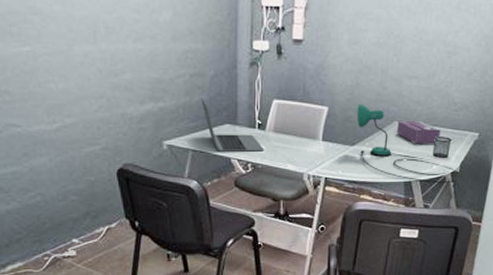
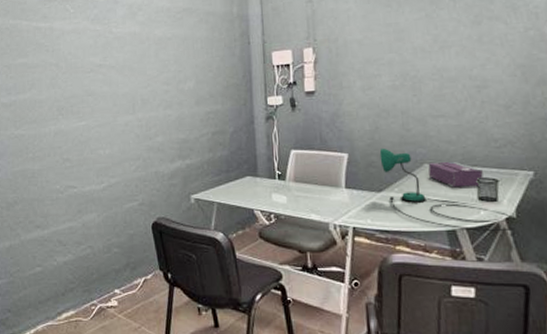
laptop: present [201,96,265,152] -> none [223,152,286,203]

